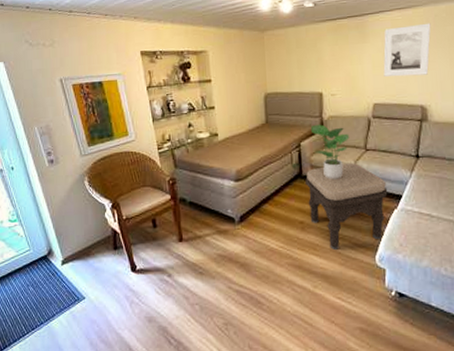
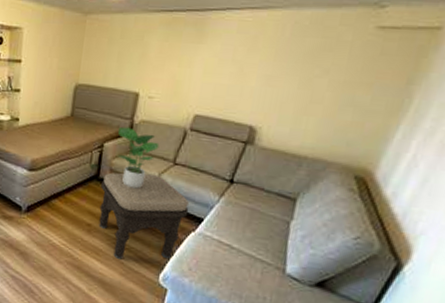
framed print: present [383,23,431,77] -> none [214,30,288,92]

